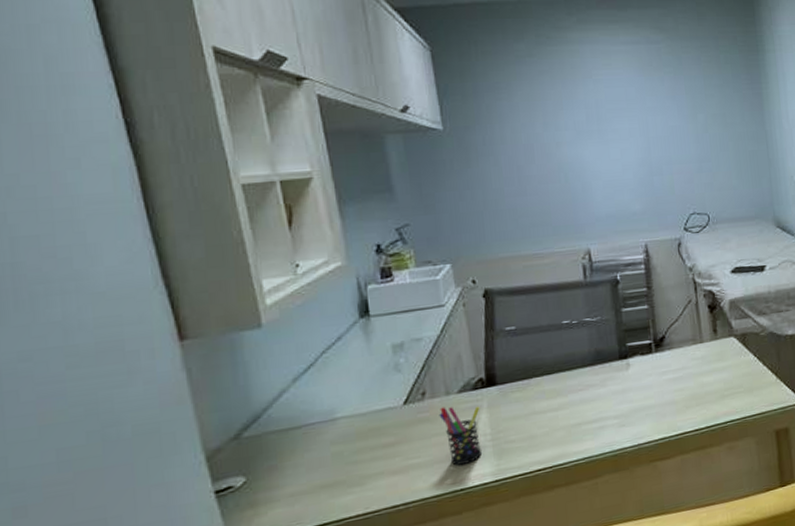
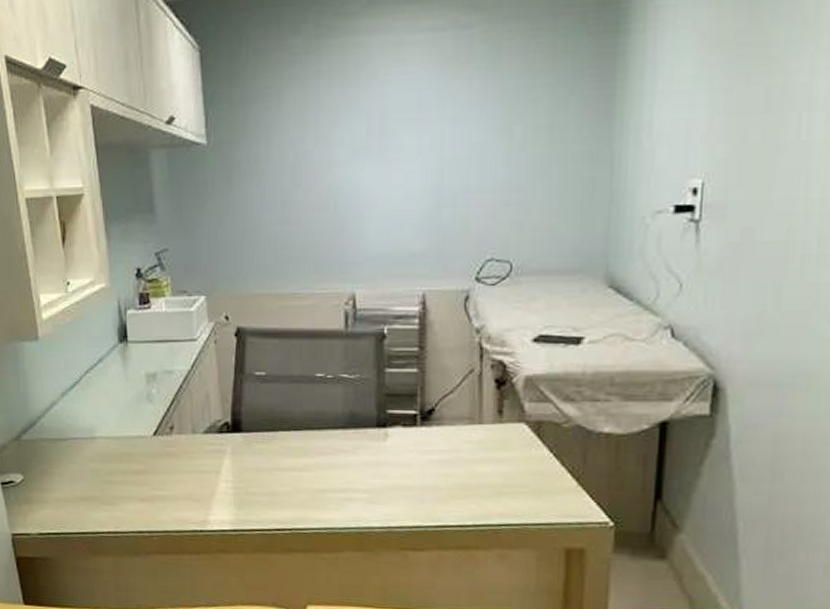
pen holder: present [439,406,481,466] -> none [184,445,224,507]

